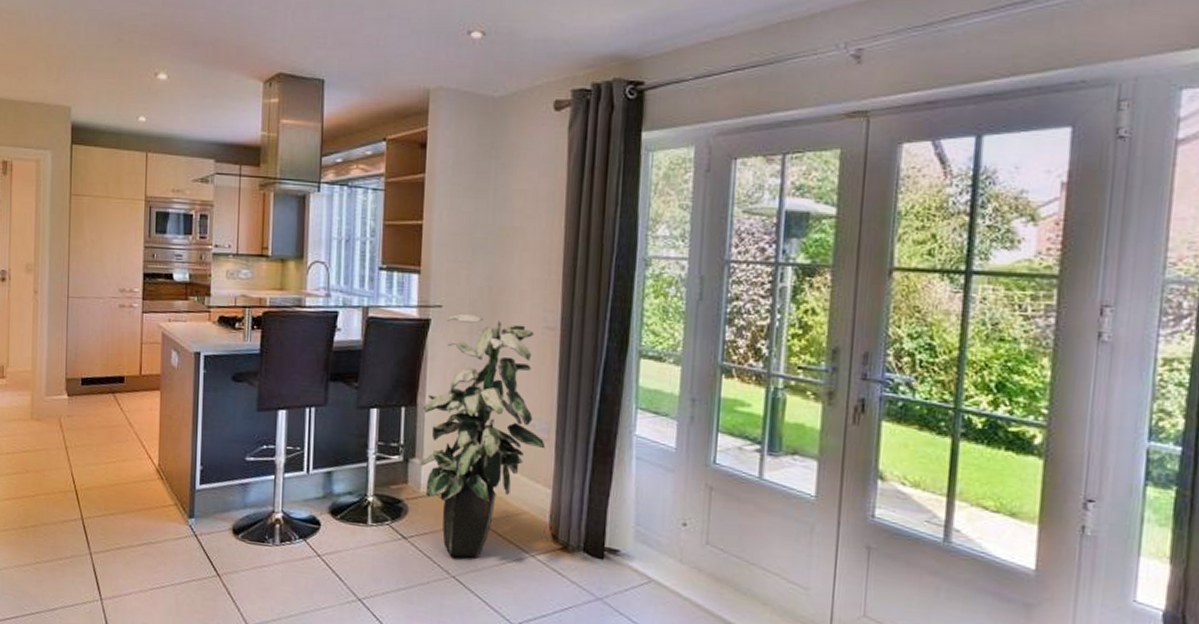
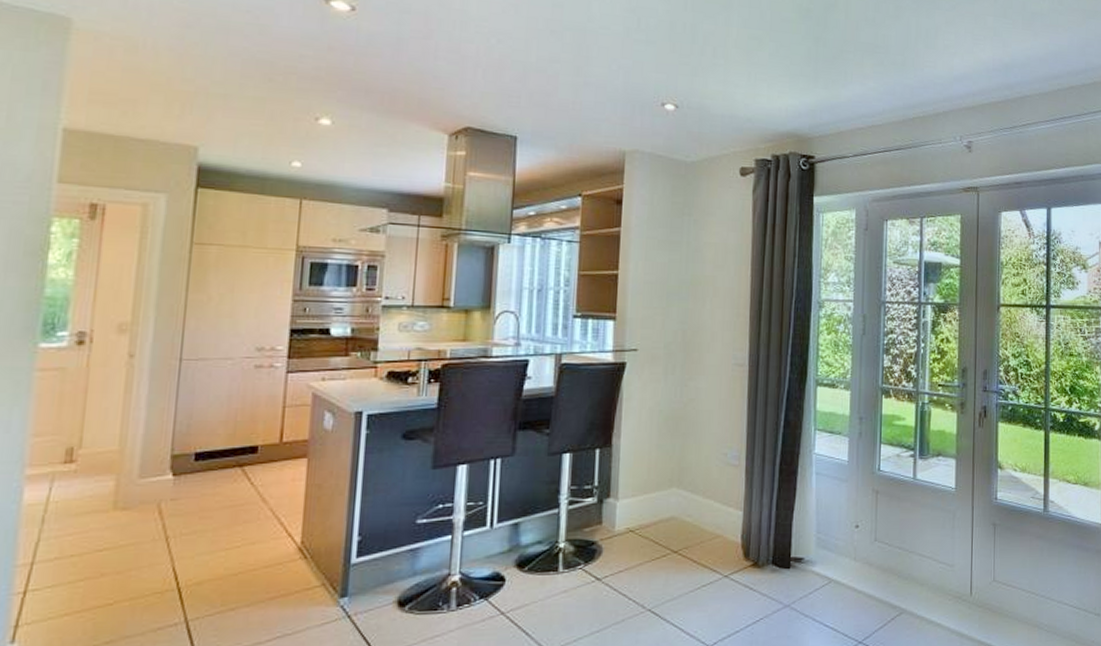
indoor plant: present [419,313,546,558] -> none [614,355,737,589]

